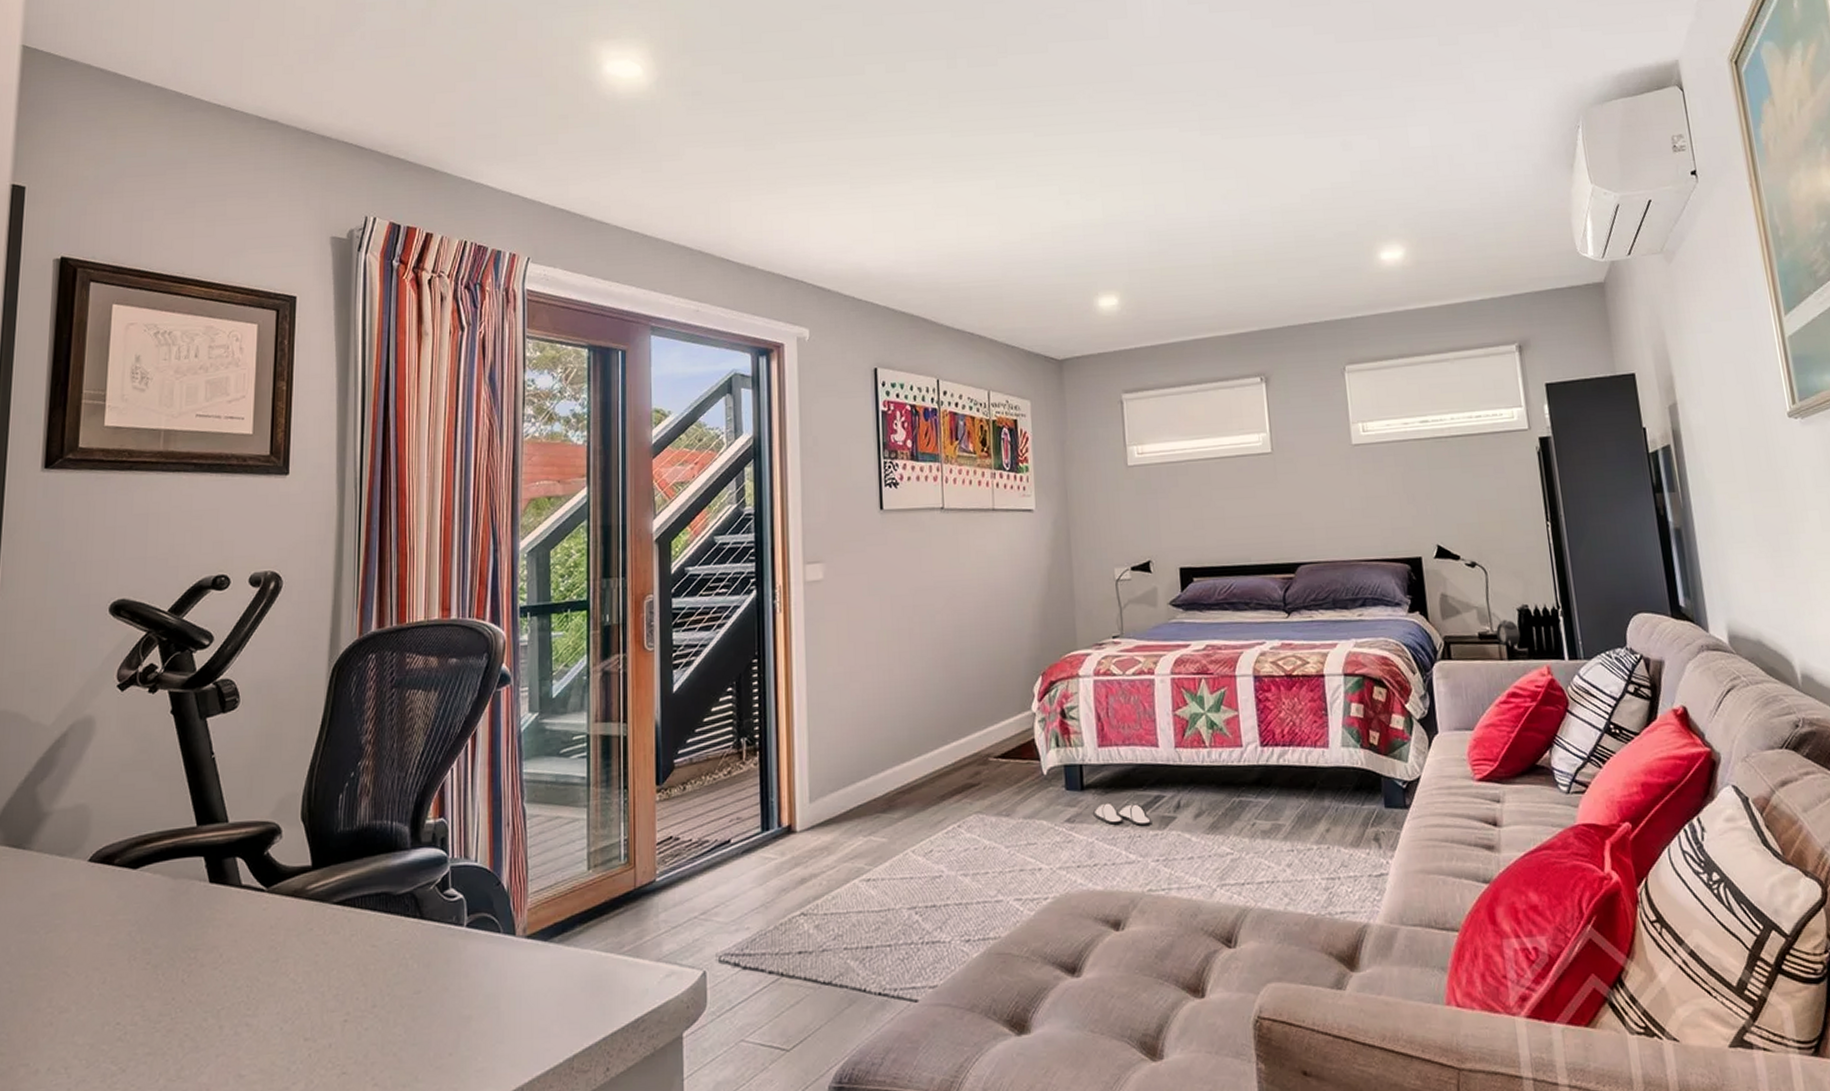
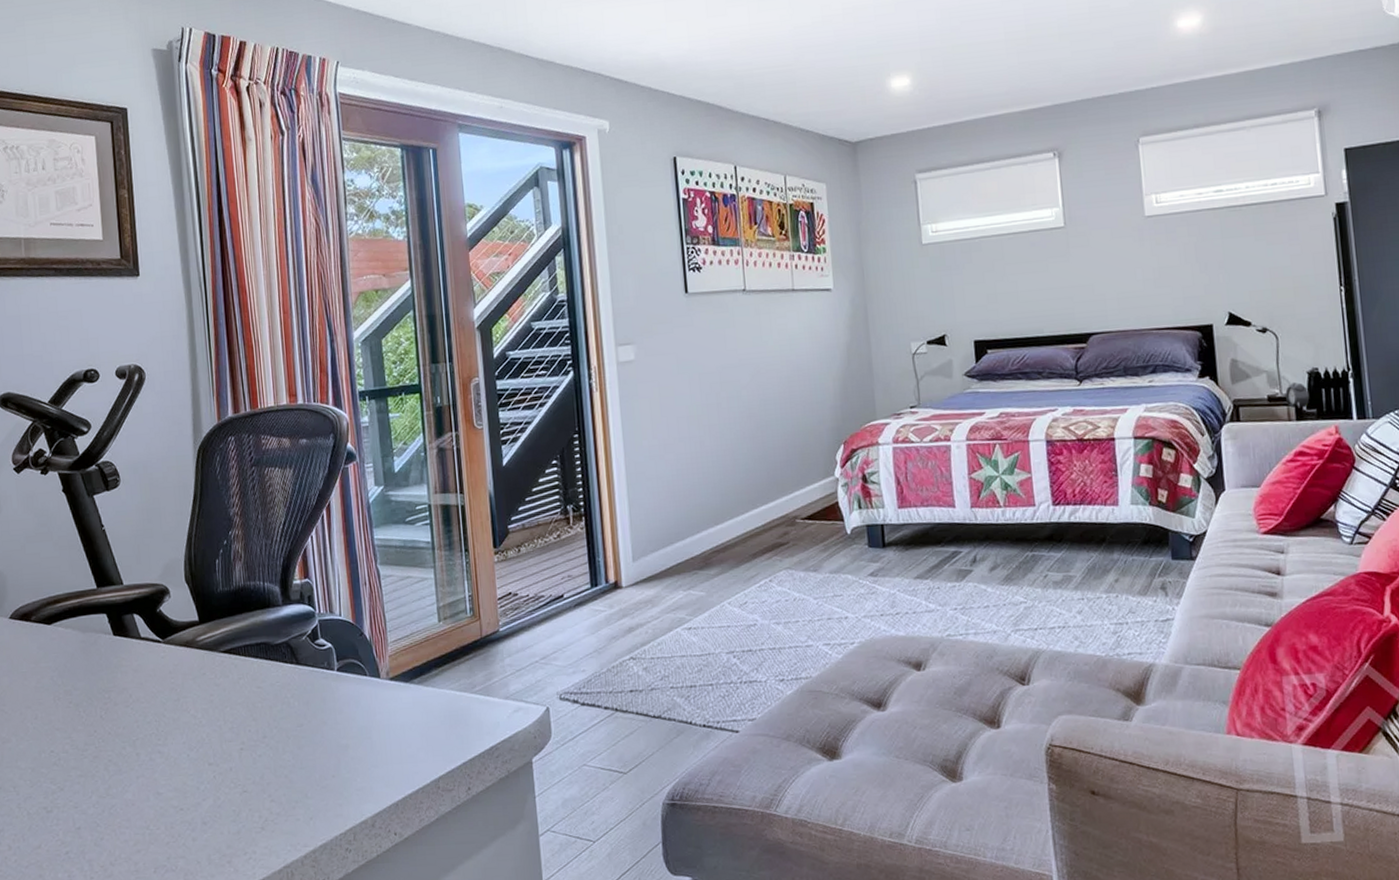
slippers: present [1093,802,1153,826] -> none [895,558,950,579]

